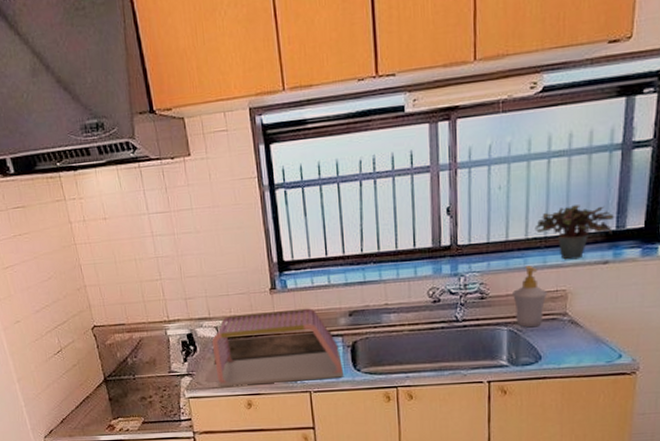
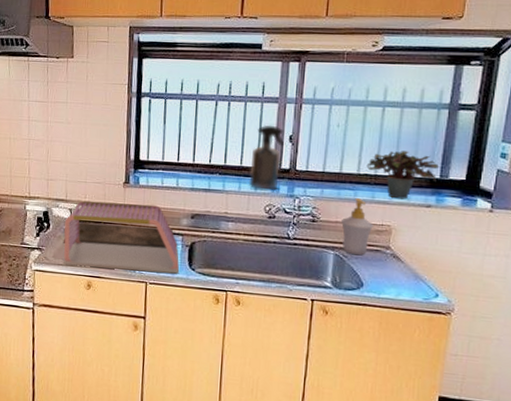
spray bottle: none [406,198,442,274] -> present [248,125,285,191]

